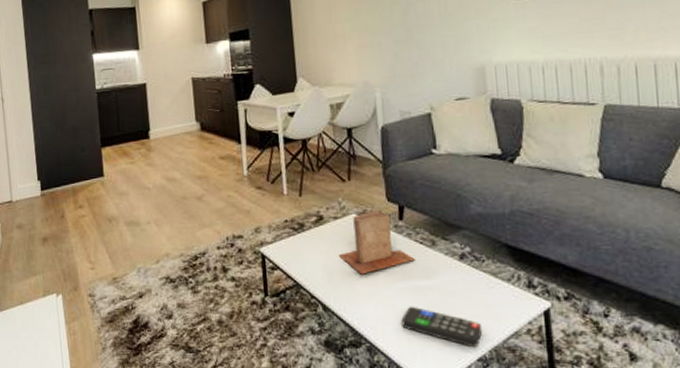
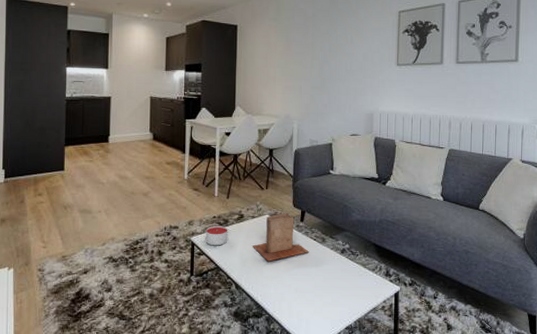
candle: none [277,231,307,257] -> present [205,225,228,246]
remote control: present [401,306,483,348] -> none [294,287,352,319]

